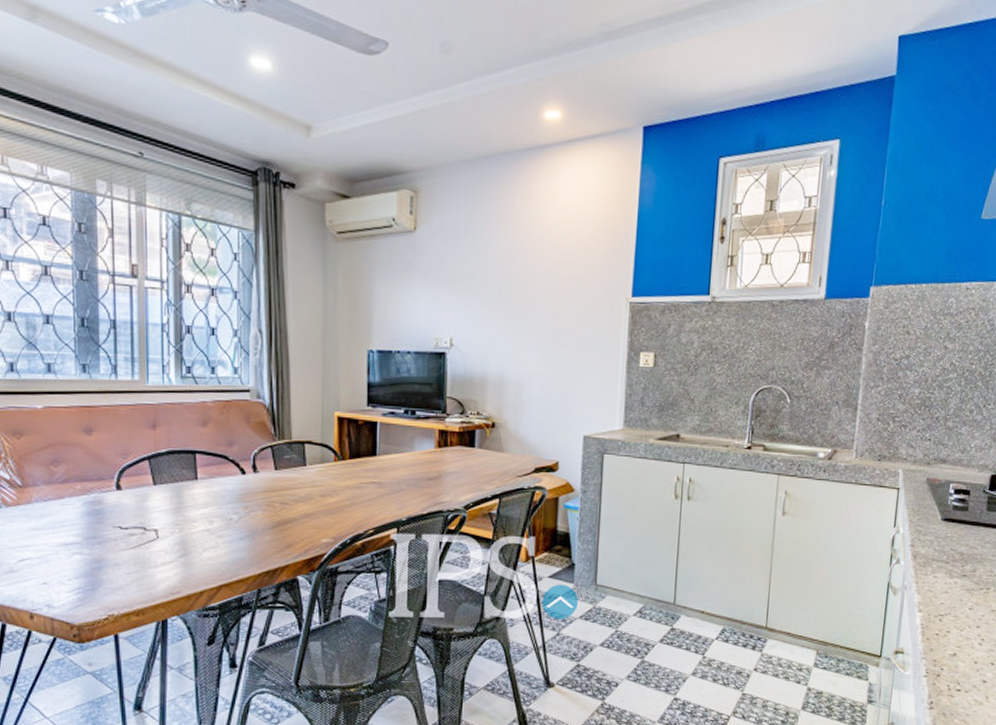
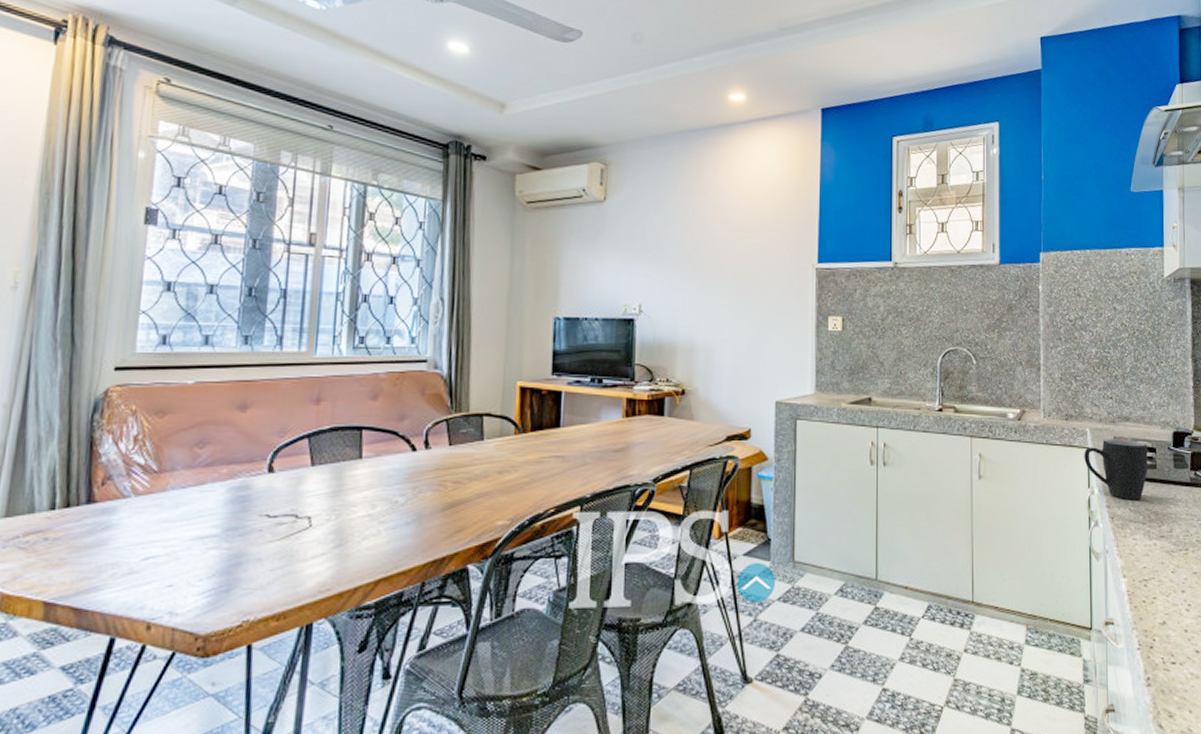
mug: none [893,480,962,541] -> present [1084,439,1148,500]

